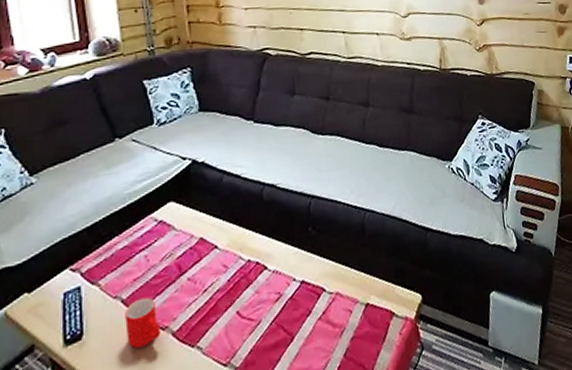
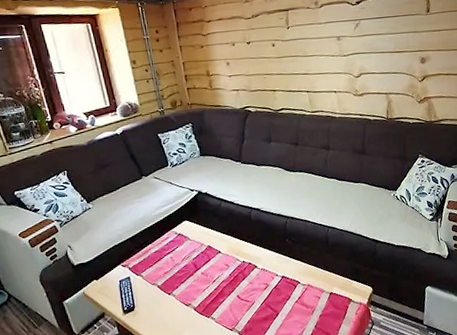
mug: present [125,297,161,349] -> none [161,284,186,317]

